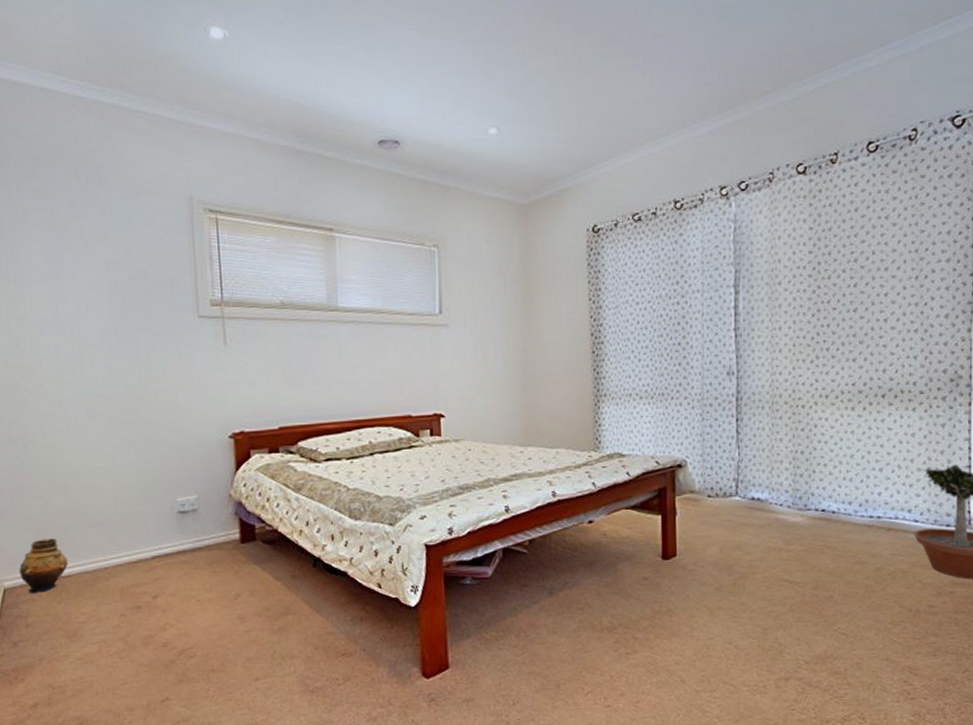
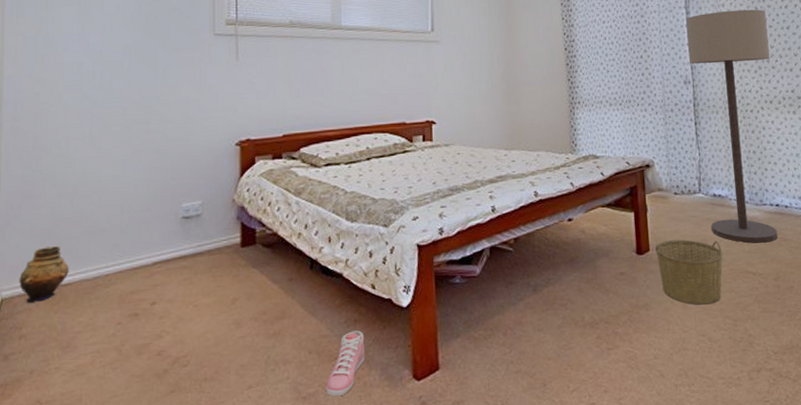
sneaker: none [333,628,373,690] -> present [325,330,365,396]
basket: none [683,545,758,613] -> present [655,239,723,305]
floor lamp: none [734,288,830,550] -> present [686,9,778,243]

